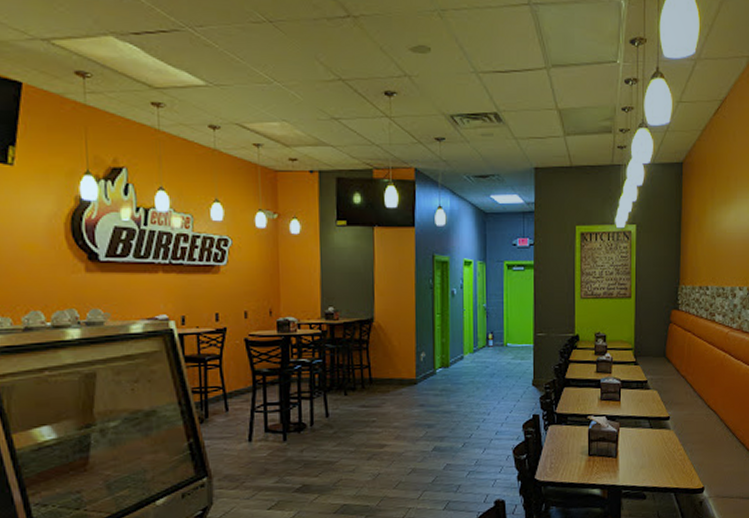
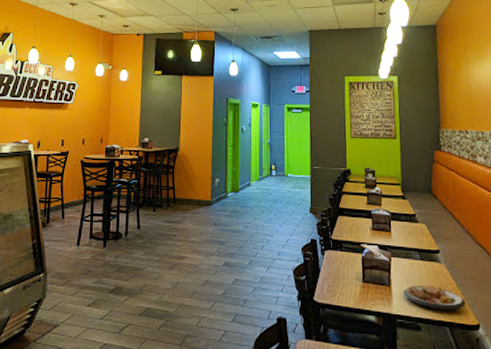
plate: none [630,452,692,478] -> present [403,285,466,311]

